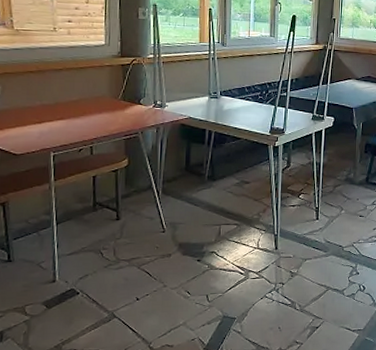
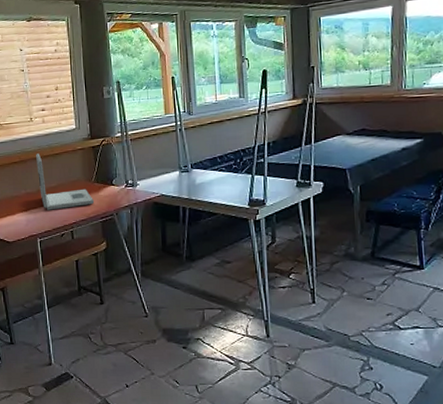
laptop: none [56,65,119,124] -> present [36,153,95,210]

